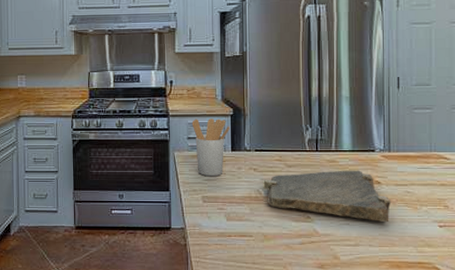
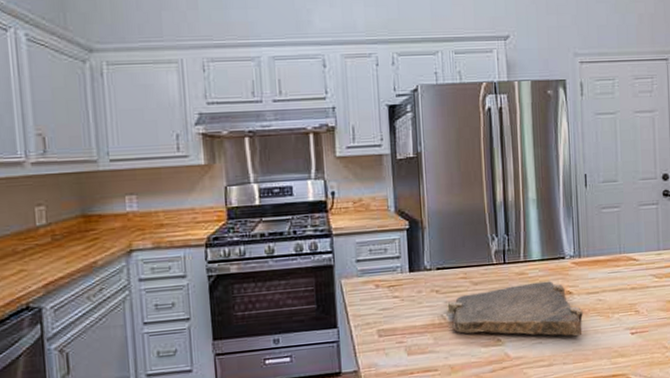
utensil holder: present [192,118,230,176] -> none [360,234,406,305]

